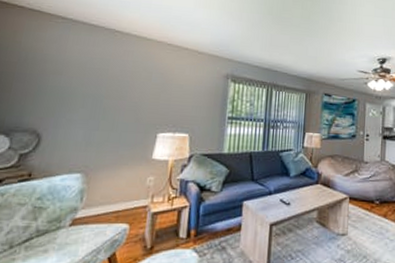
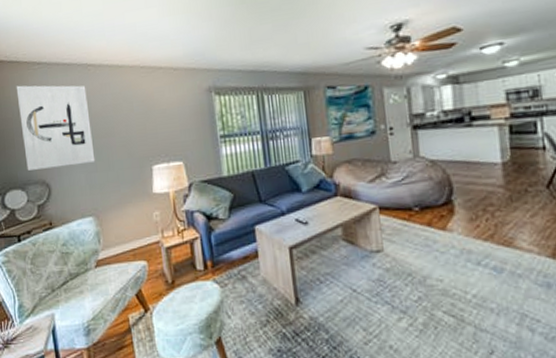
wall art: none [18,33,108,121] -> present [16,85,96,171]

